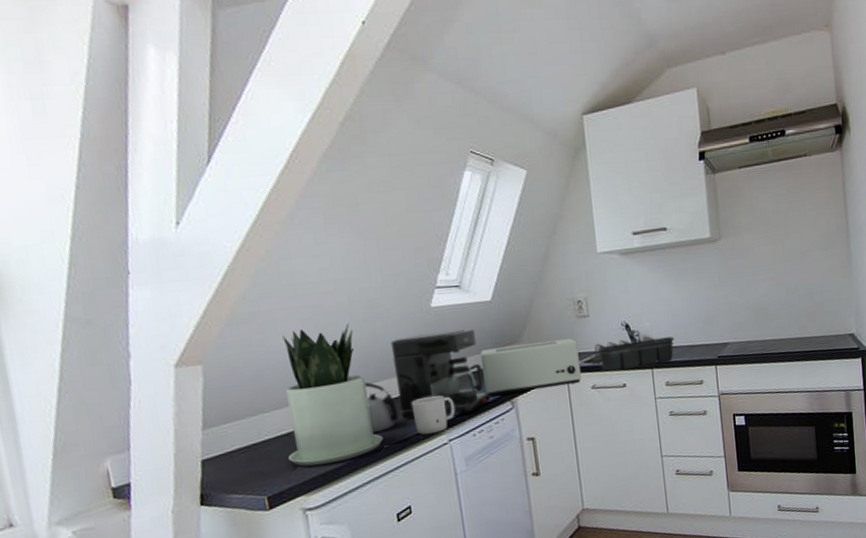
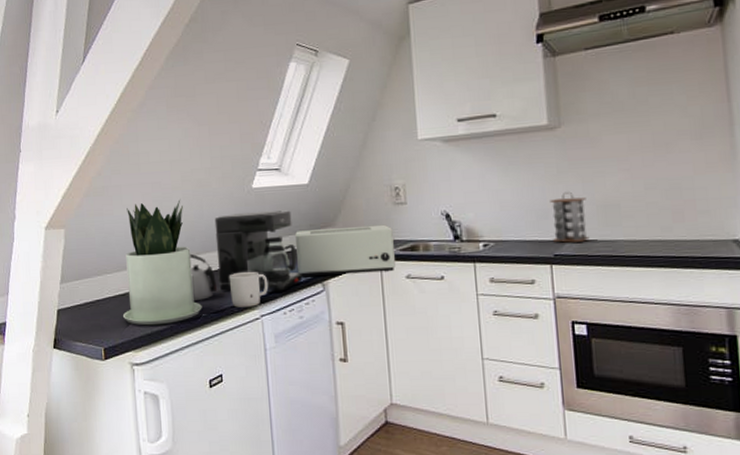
dish rack: present [589,336,675,372] -> none [405,227,502,262]
spice rack: none [713,298,746,345] -> present [550,191,590,243]

